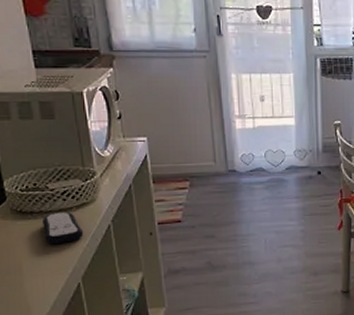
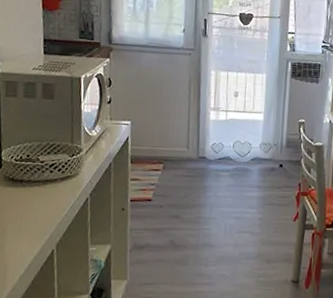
remote control: present [43,211,84,245] -> none [29,182,64,212]

